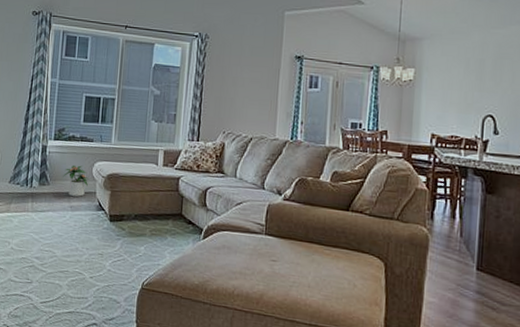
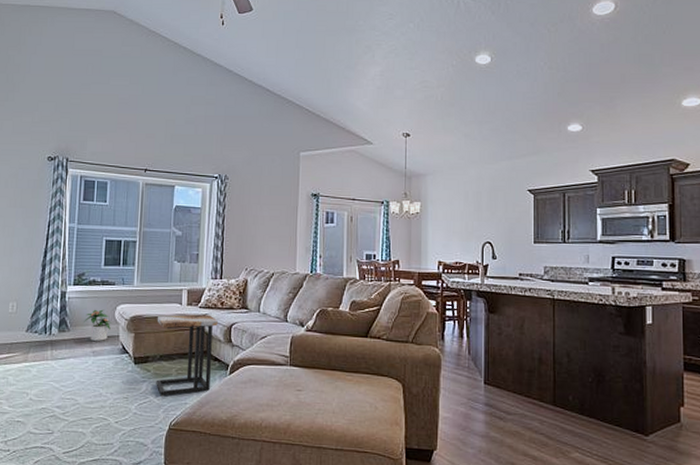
side table: none [130,175,193,256] -> present [156,314,218,397]

